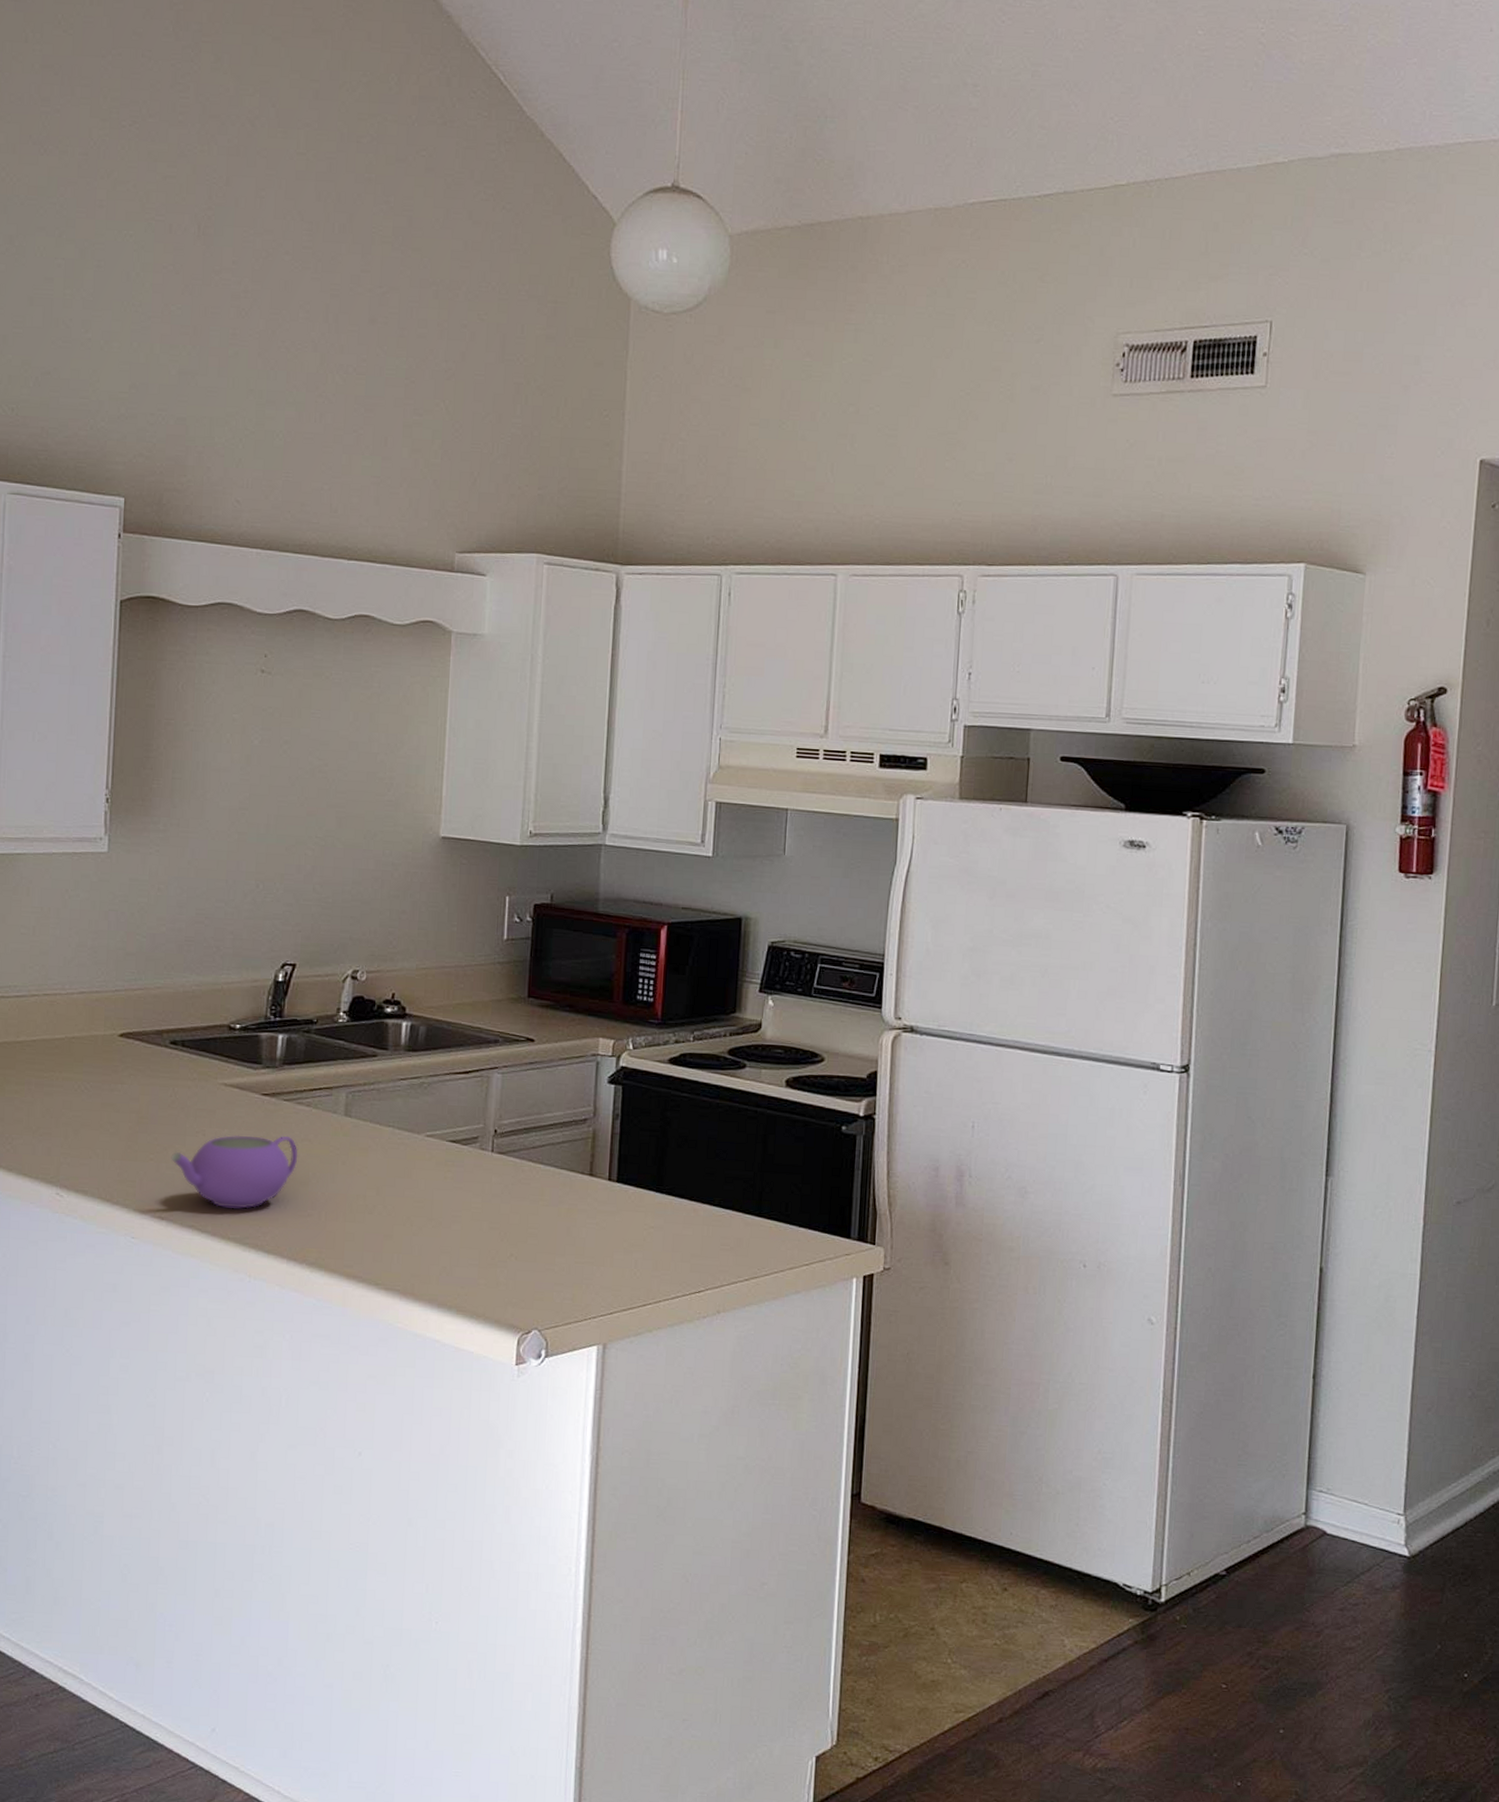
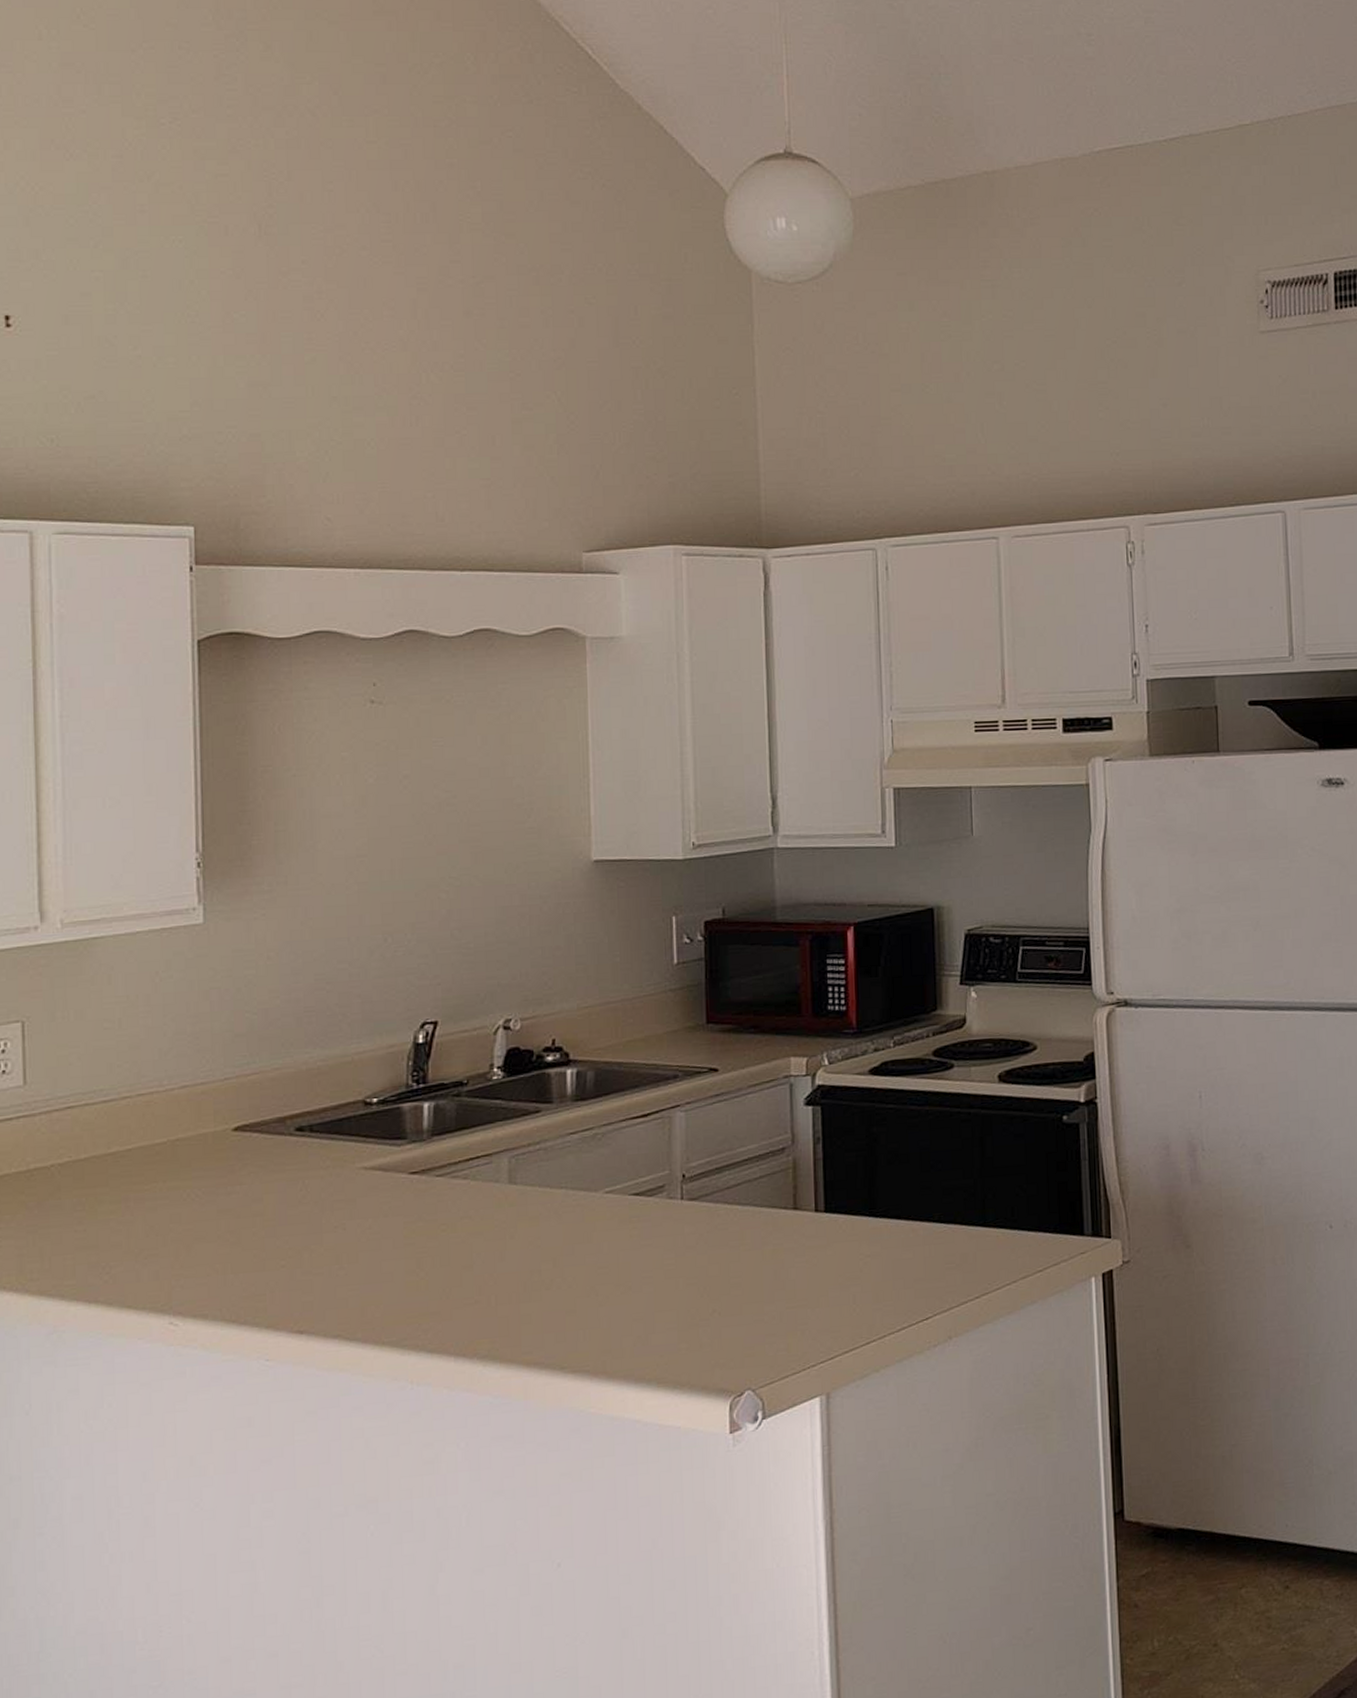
teapot: present [171,1135,299,1209] -> none [306,1216,458,1309]

